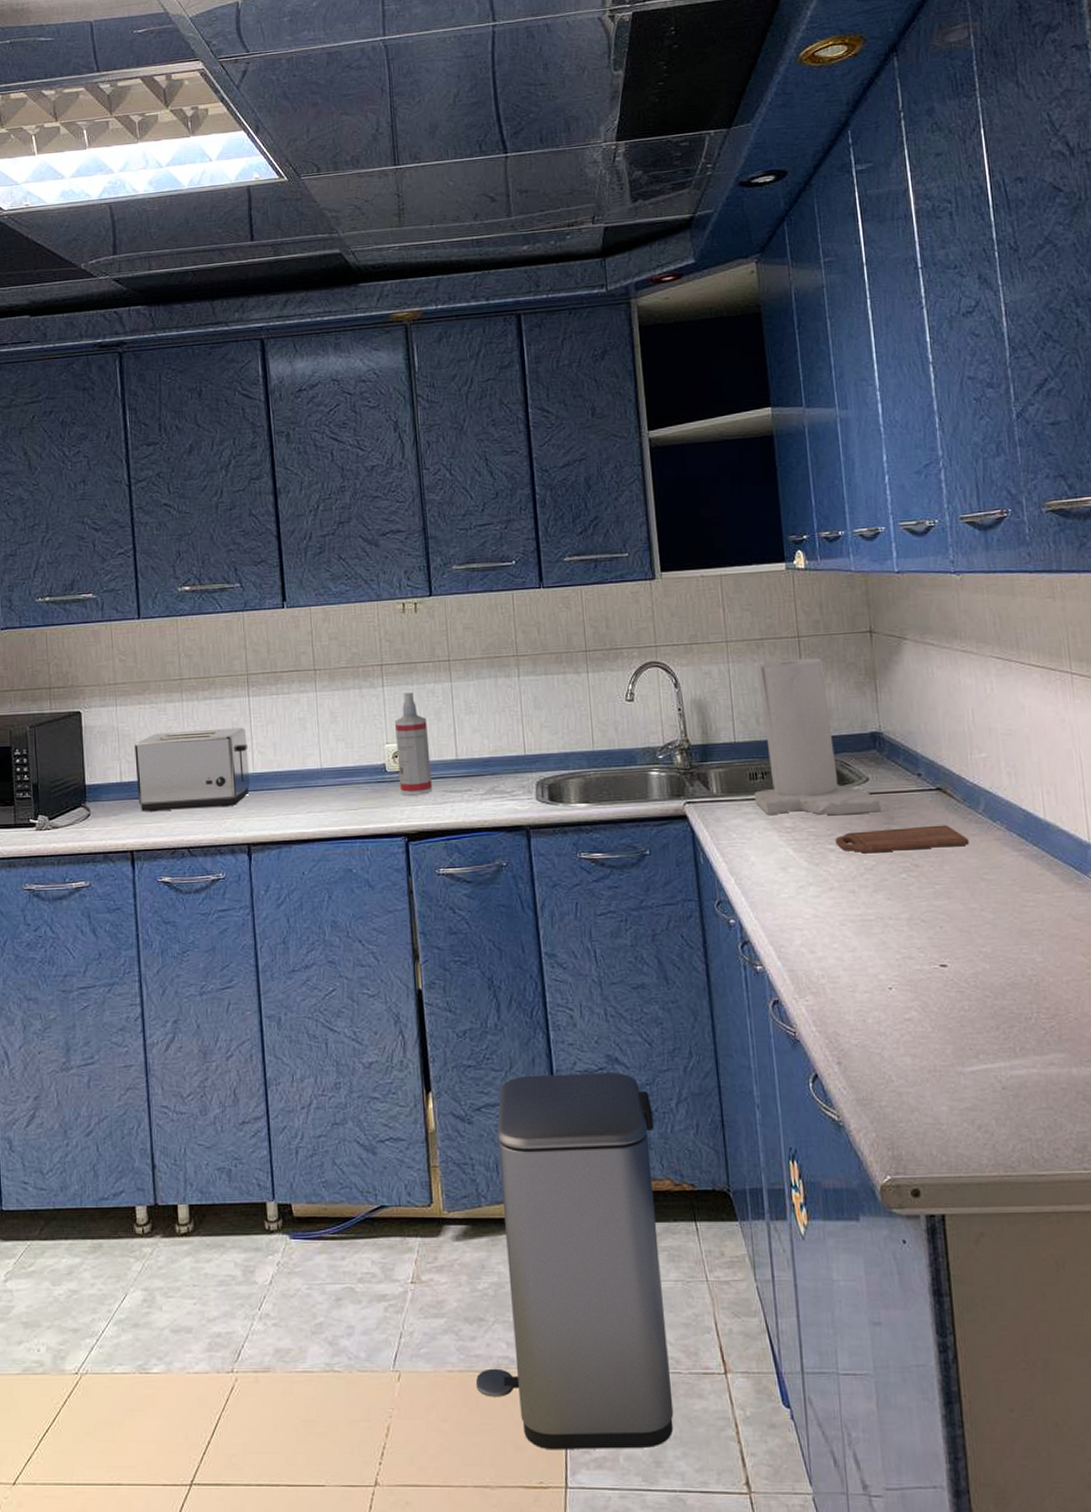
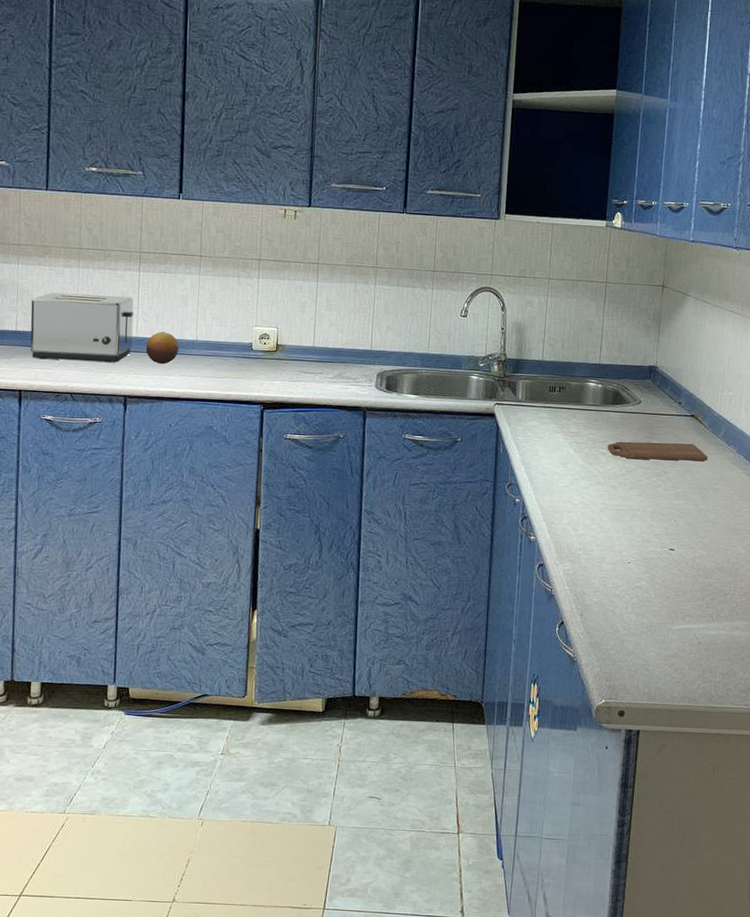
fruit: none [265,763,303,802] -> present [145,332,180,365]
spray bottle: present [395,693,432,796] -> none [262,286,292,373]
pedal bin: present [475,1071,674,1449] -> none [263,604,433,883]
paper towel: present [754,658,881,816] -> none [550,299,647,428]

